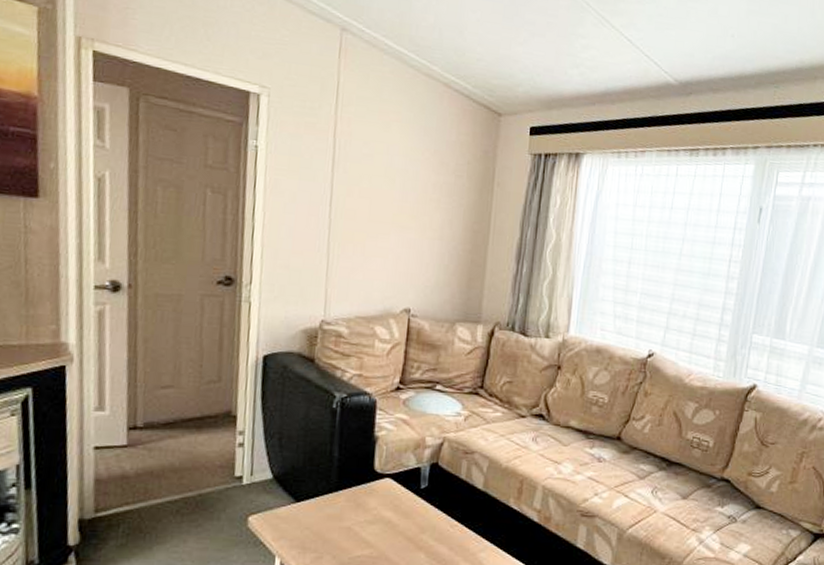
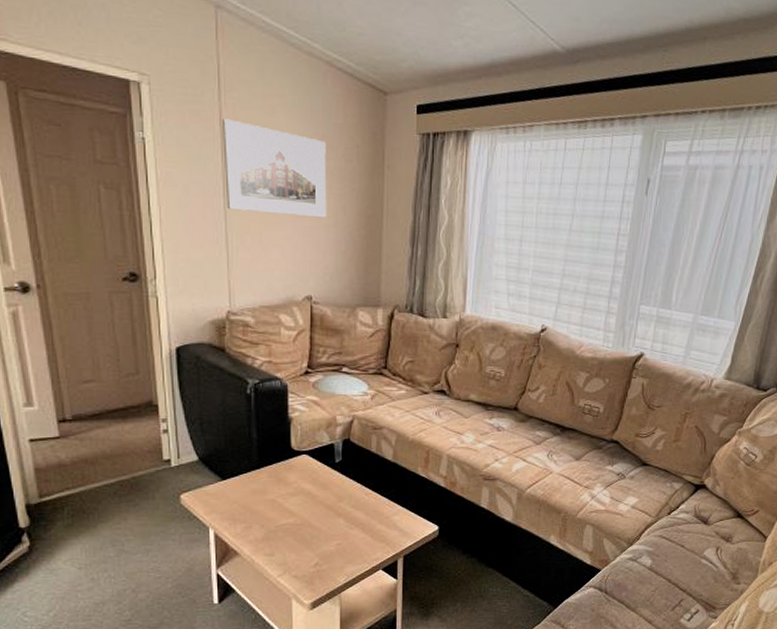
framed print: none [332,131,437,231] -> present [221,118,327,218]

